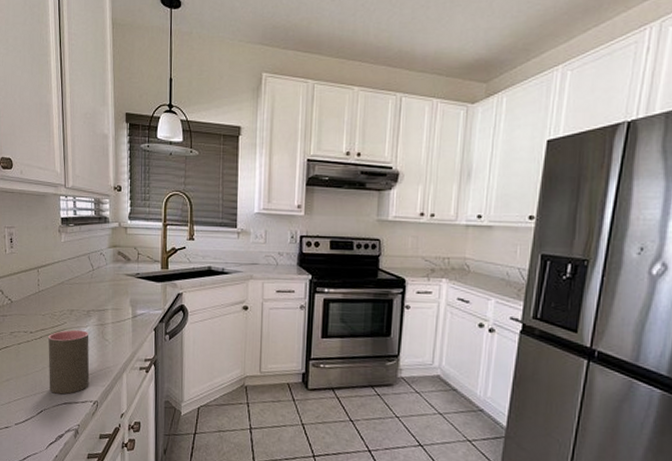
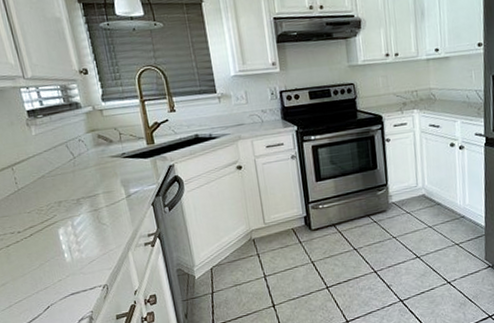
cup: present [48,329,90,395] -> none [39,219,95,287]

